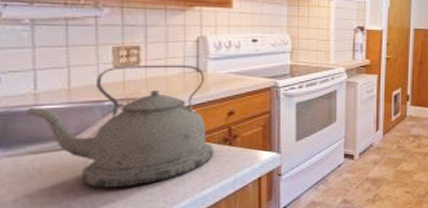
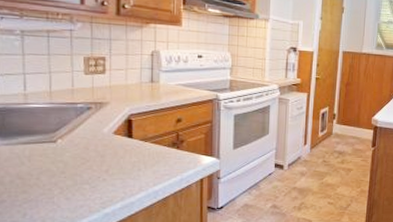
kettle: present [26,64,215,188] -> none [18,73,165,178]

